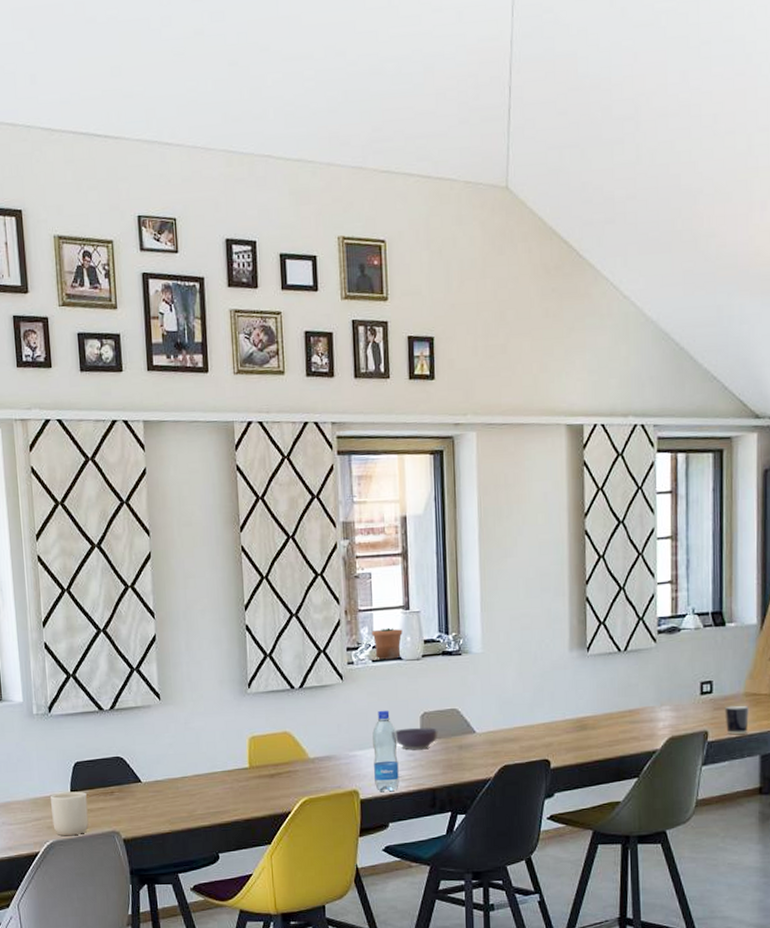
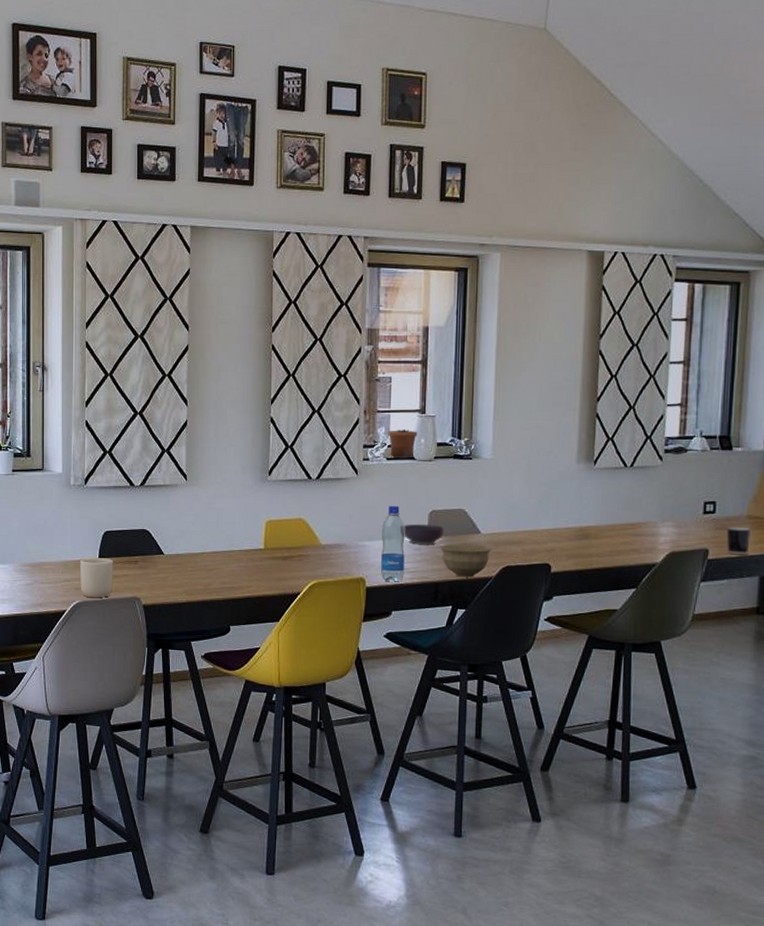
bowl: none [434,744,488,781] -> present [439,543,492,577]

